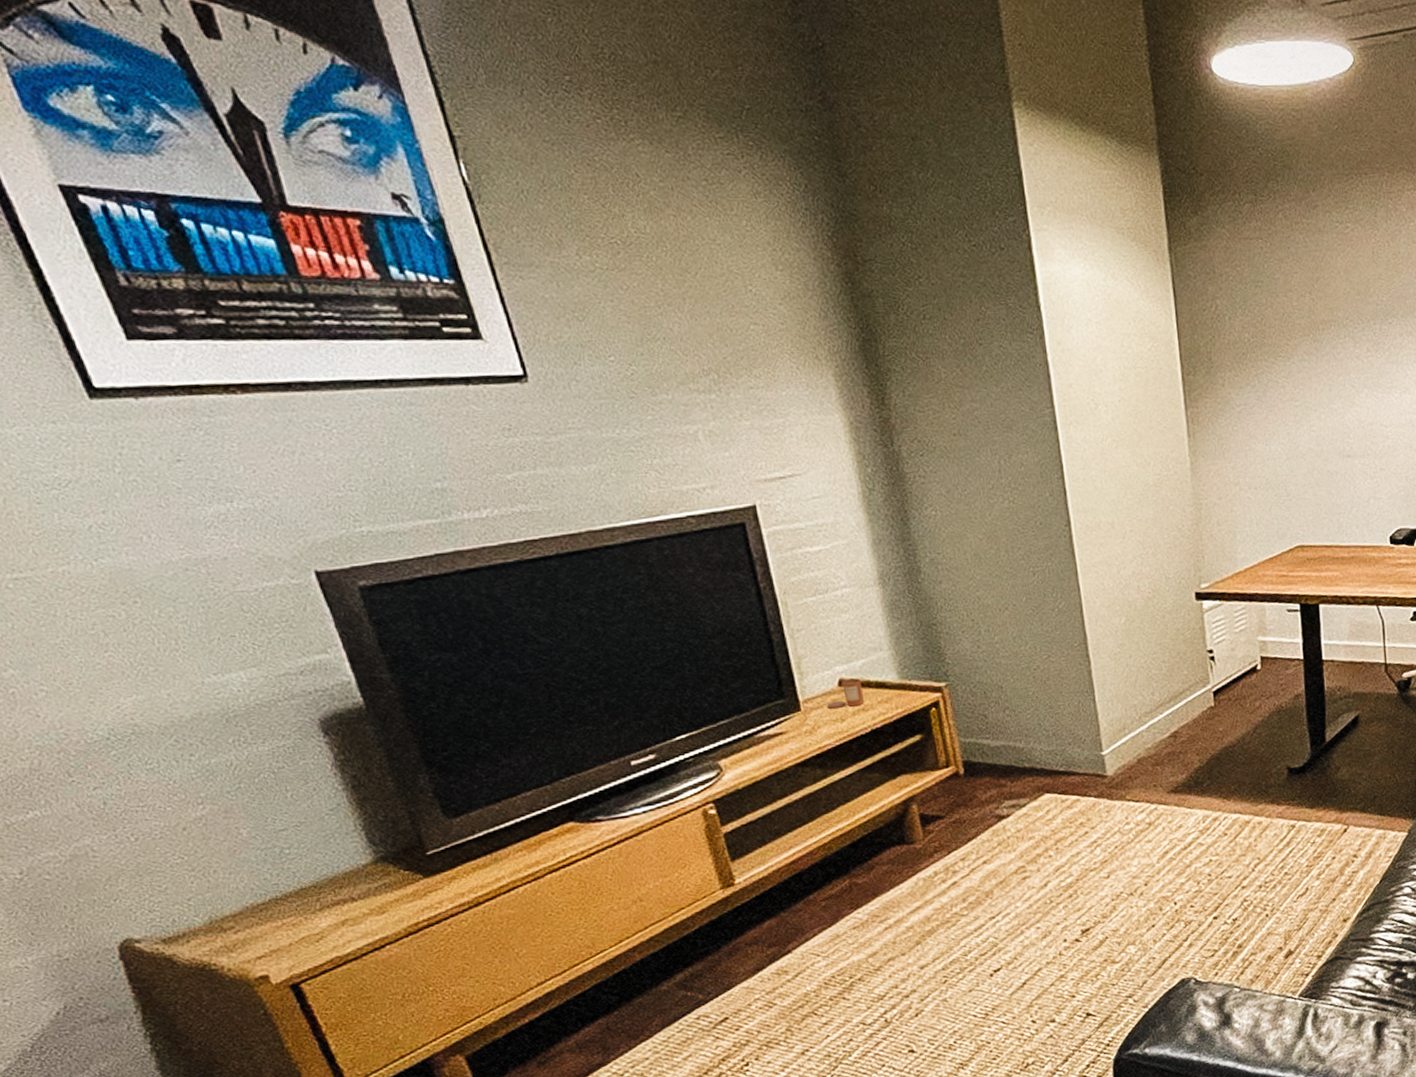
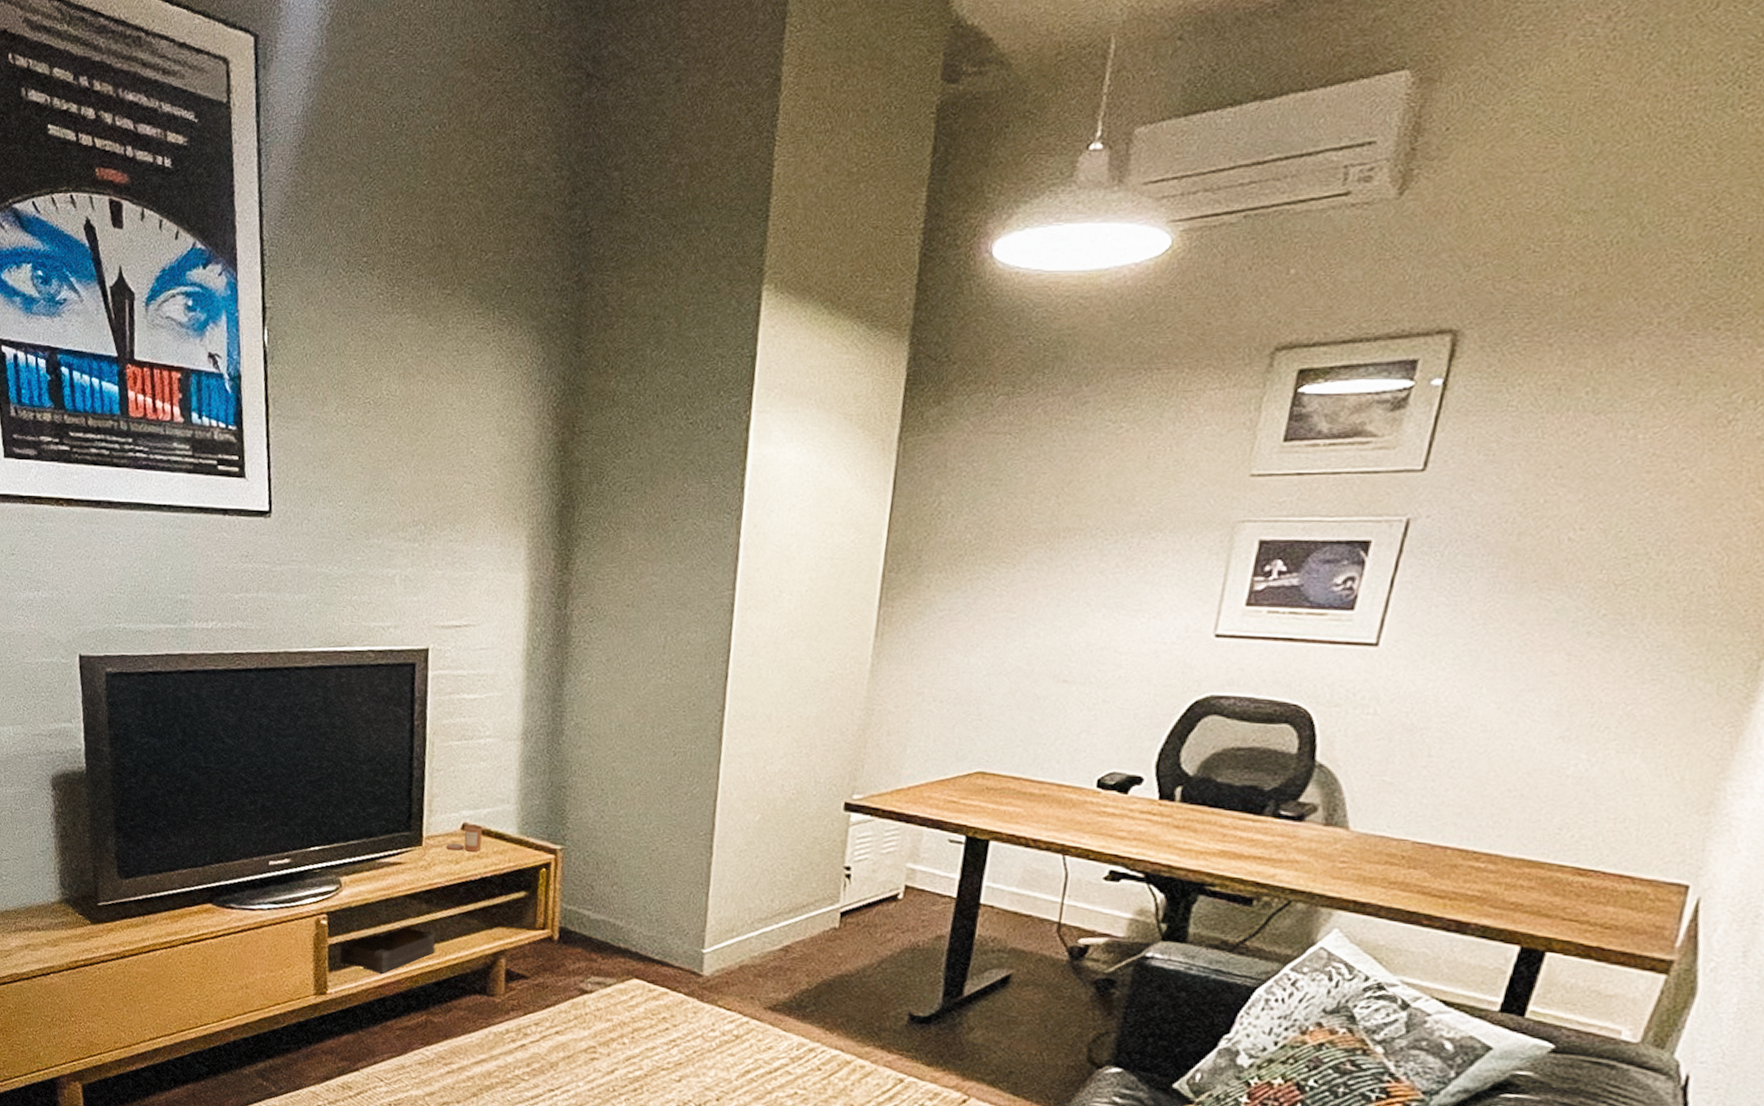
game console: none [736,795,842,850] -> present [340,925,436,974]

